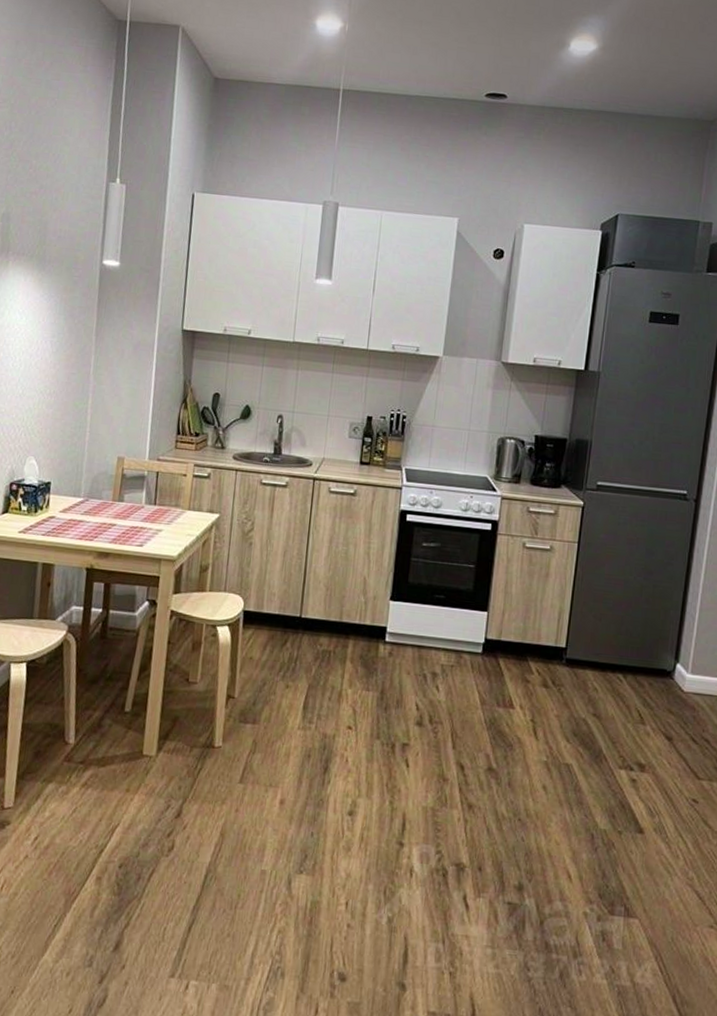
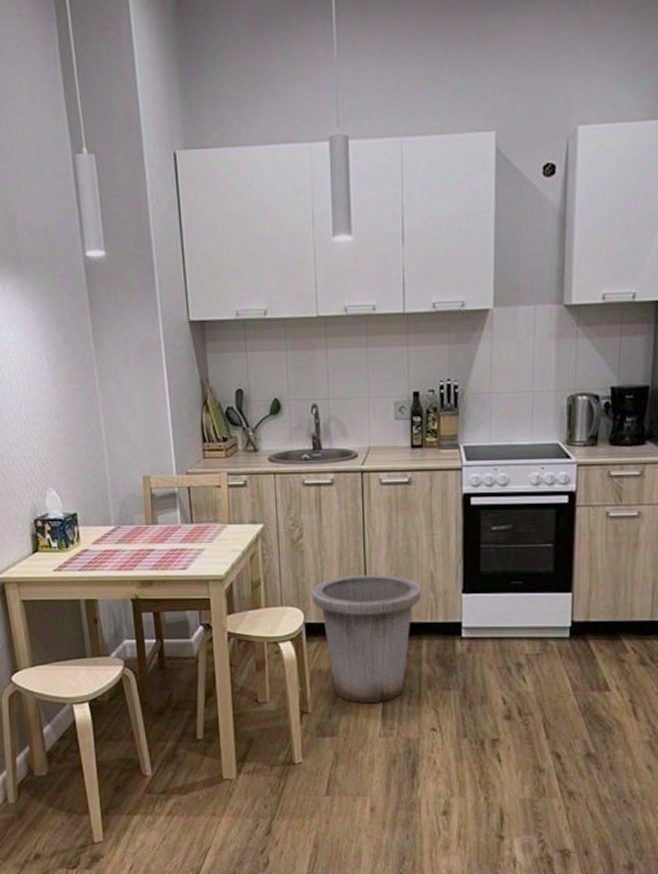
trash can: none [254,571,354,695] -> present [312,574,421,703]

